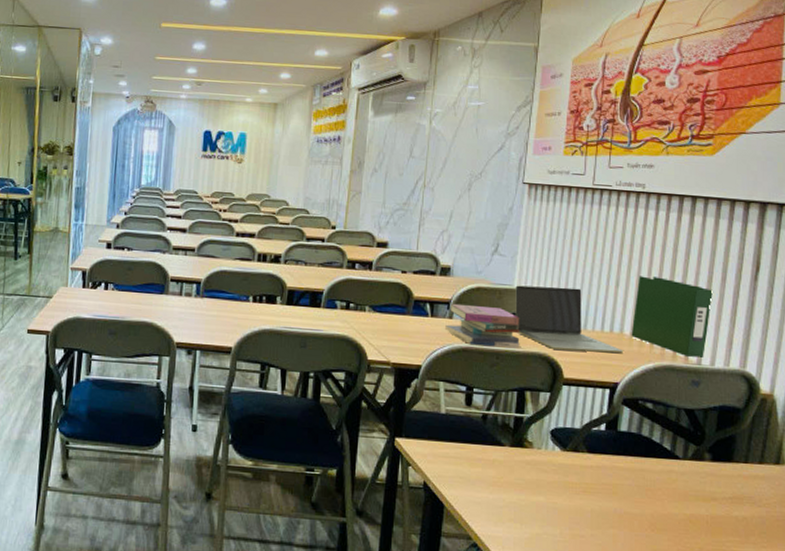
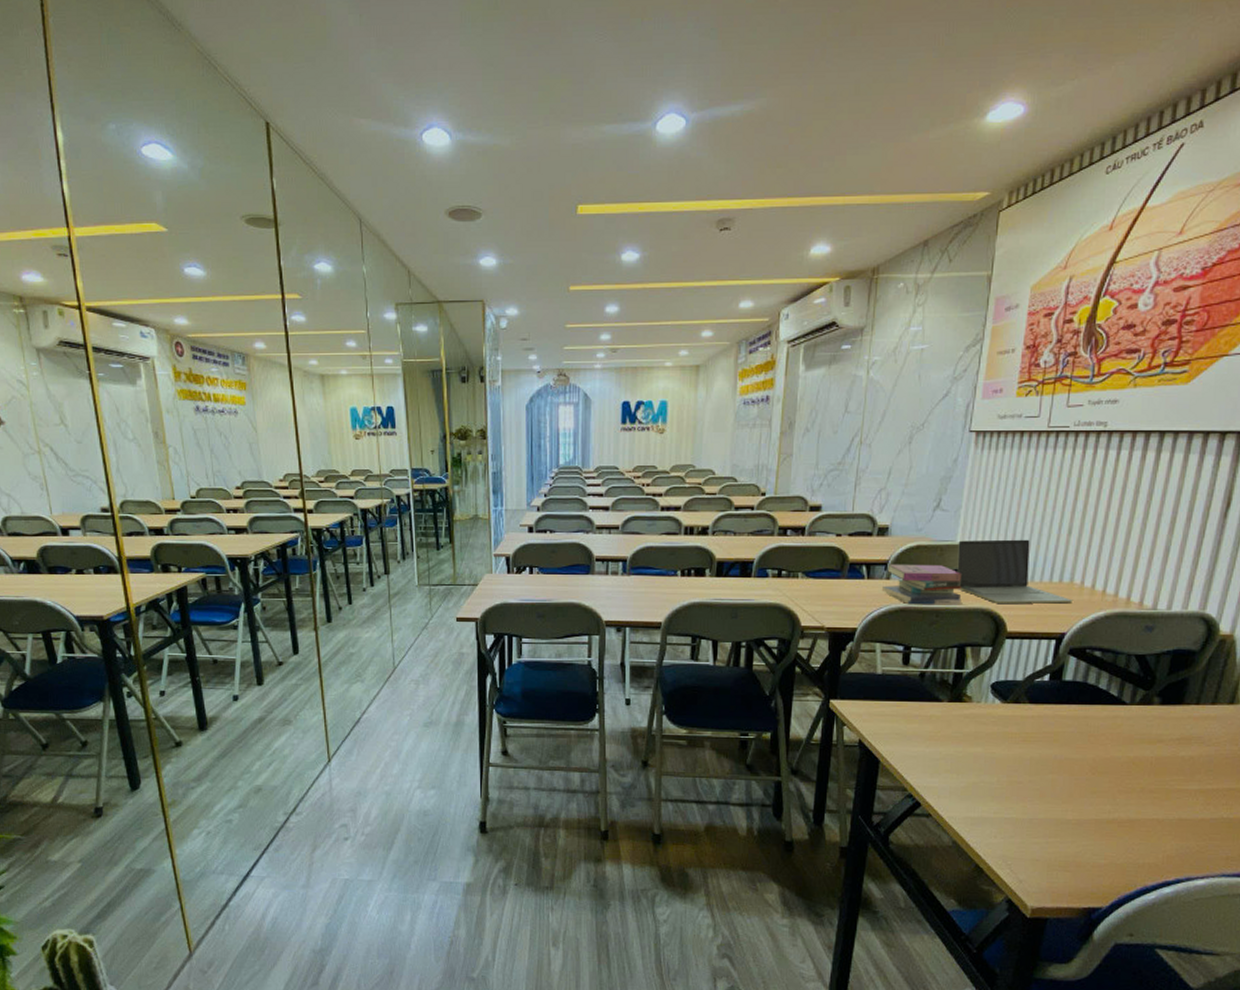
binder: present [631,276,713,358] -> none [1082,521,1175,603]

